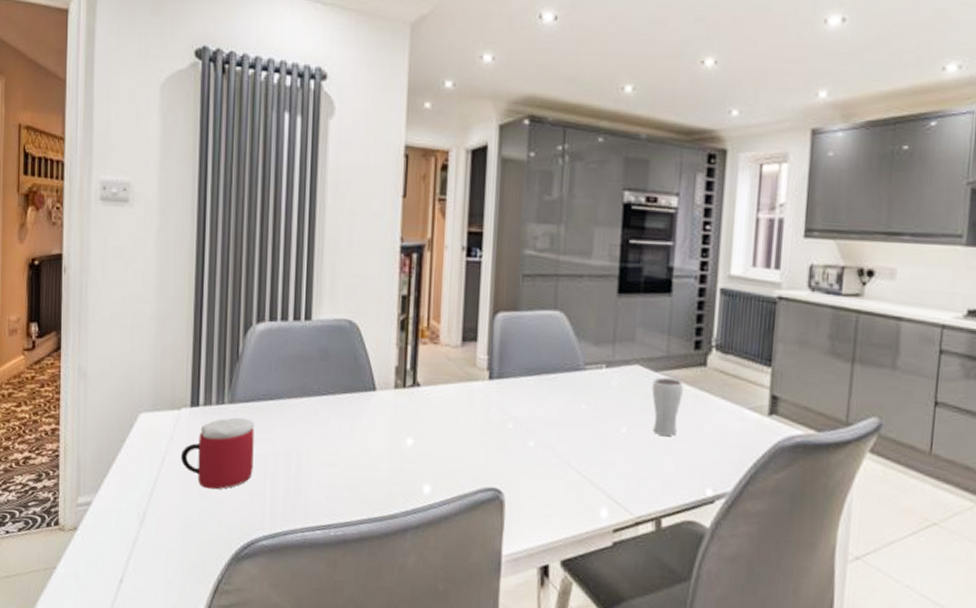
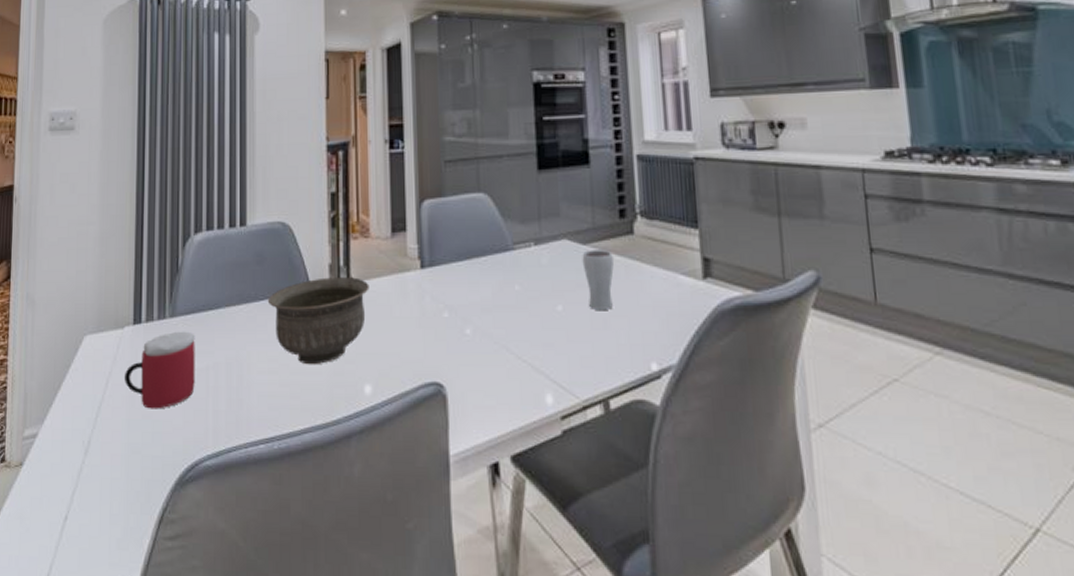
bowl: none [330,379,435,462] -> present [267,277,369,365]

